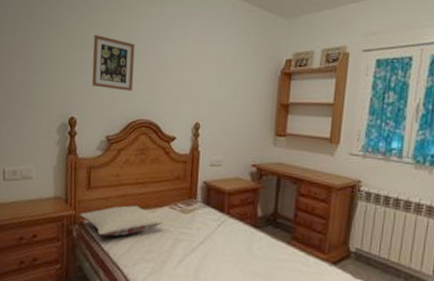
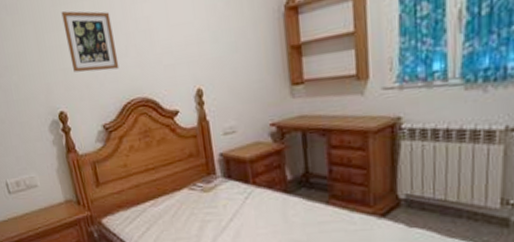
pillow: present [80,205,165,236] -> none [96,193,187,232]

